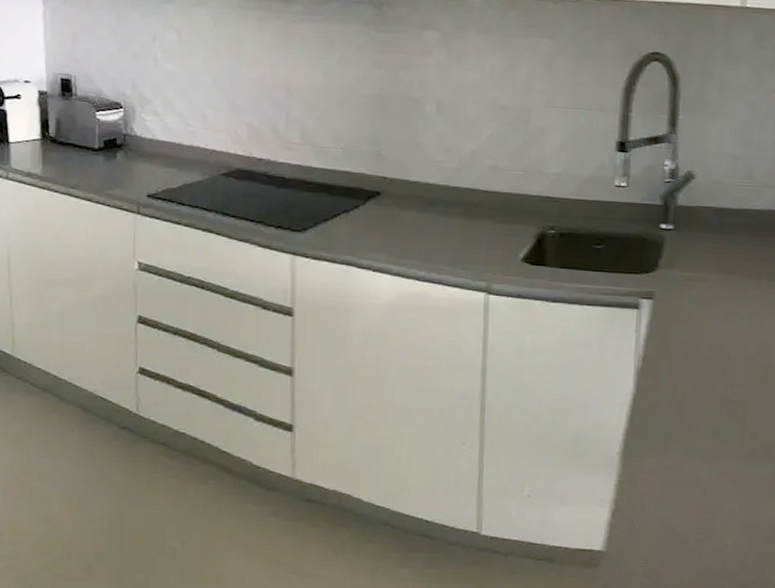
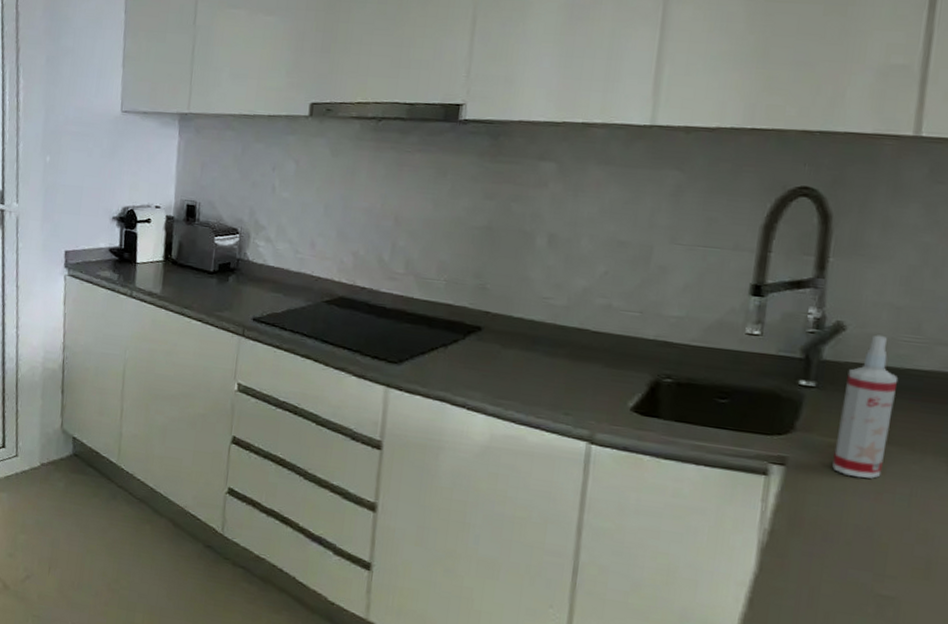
spray bottle: none [690,181,738,305] -> present [832,335,899,479]

